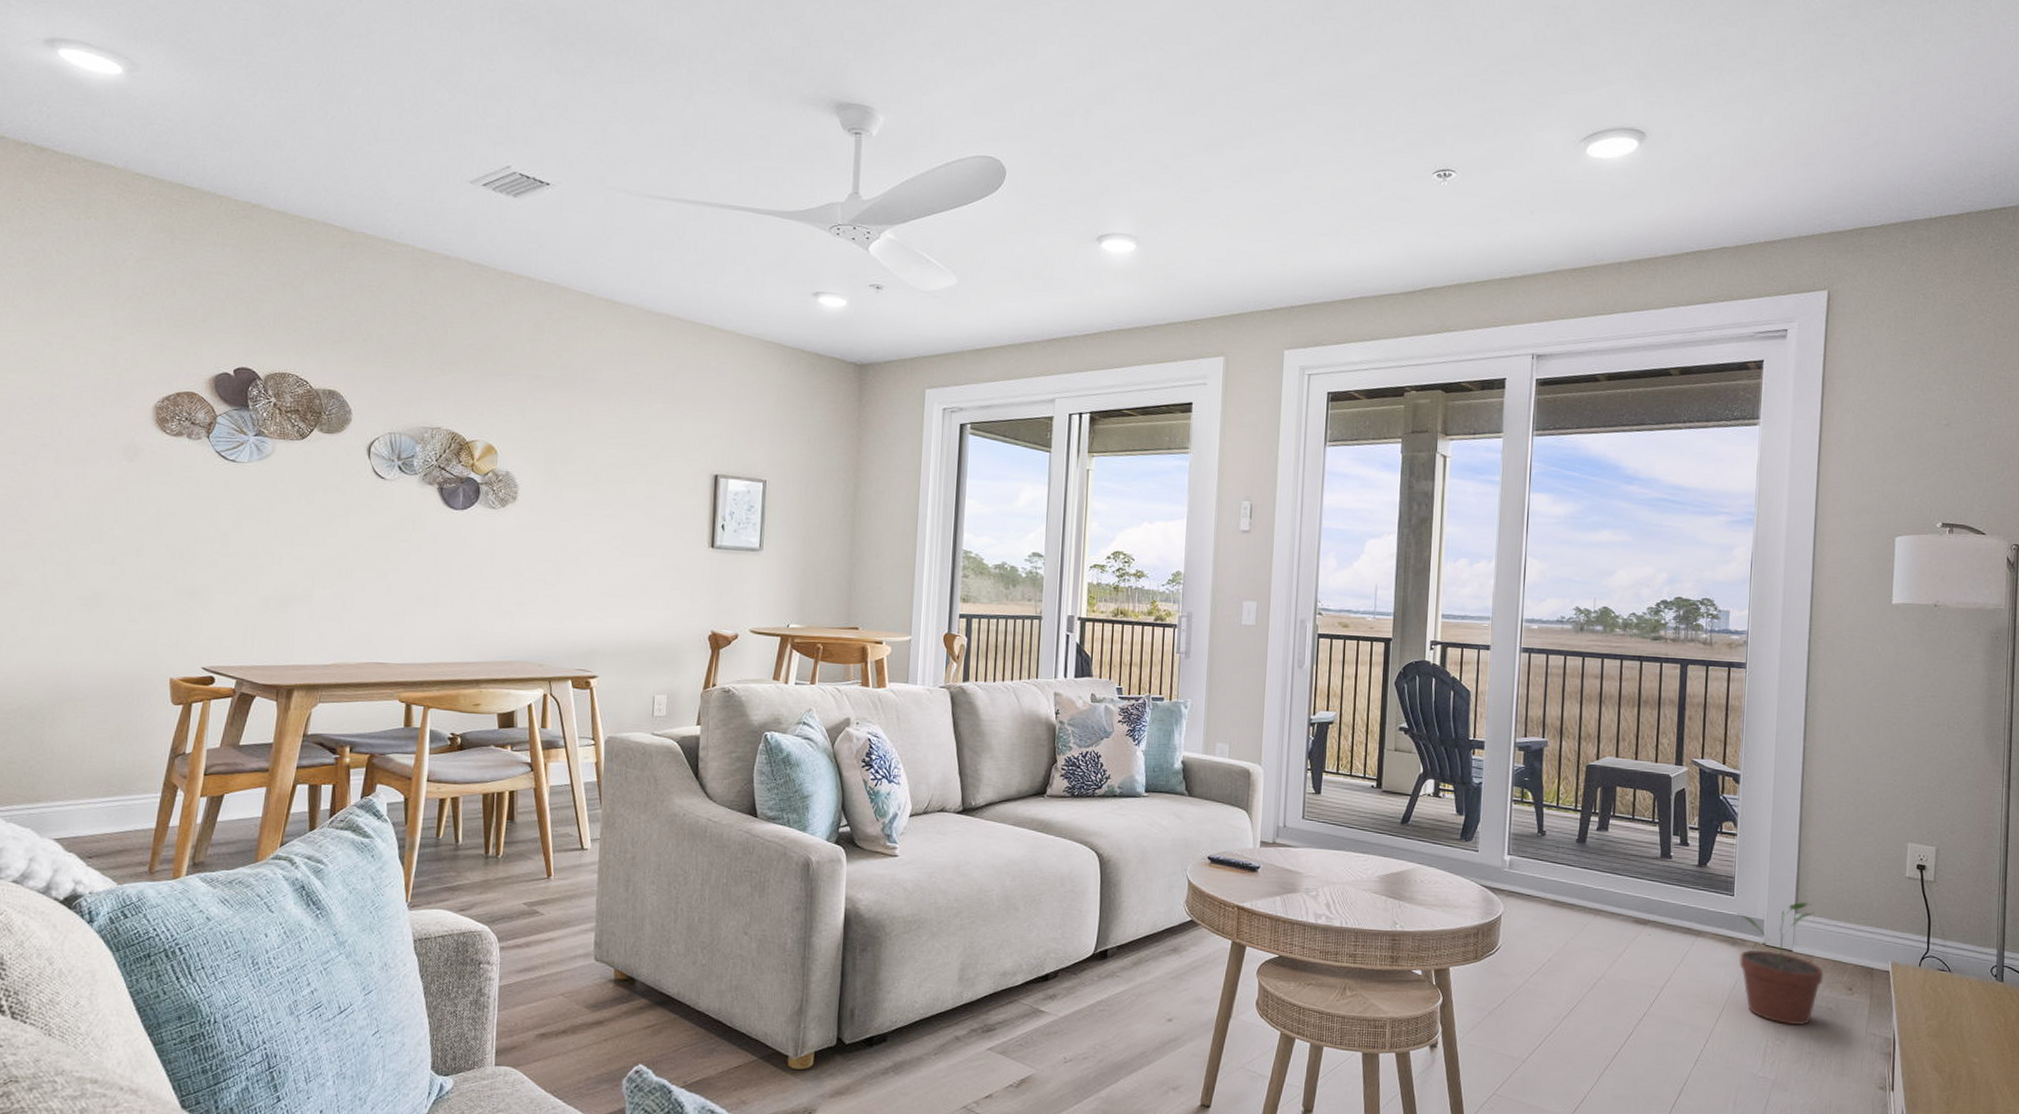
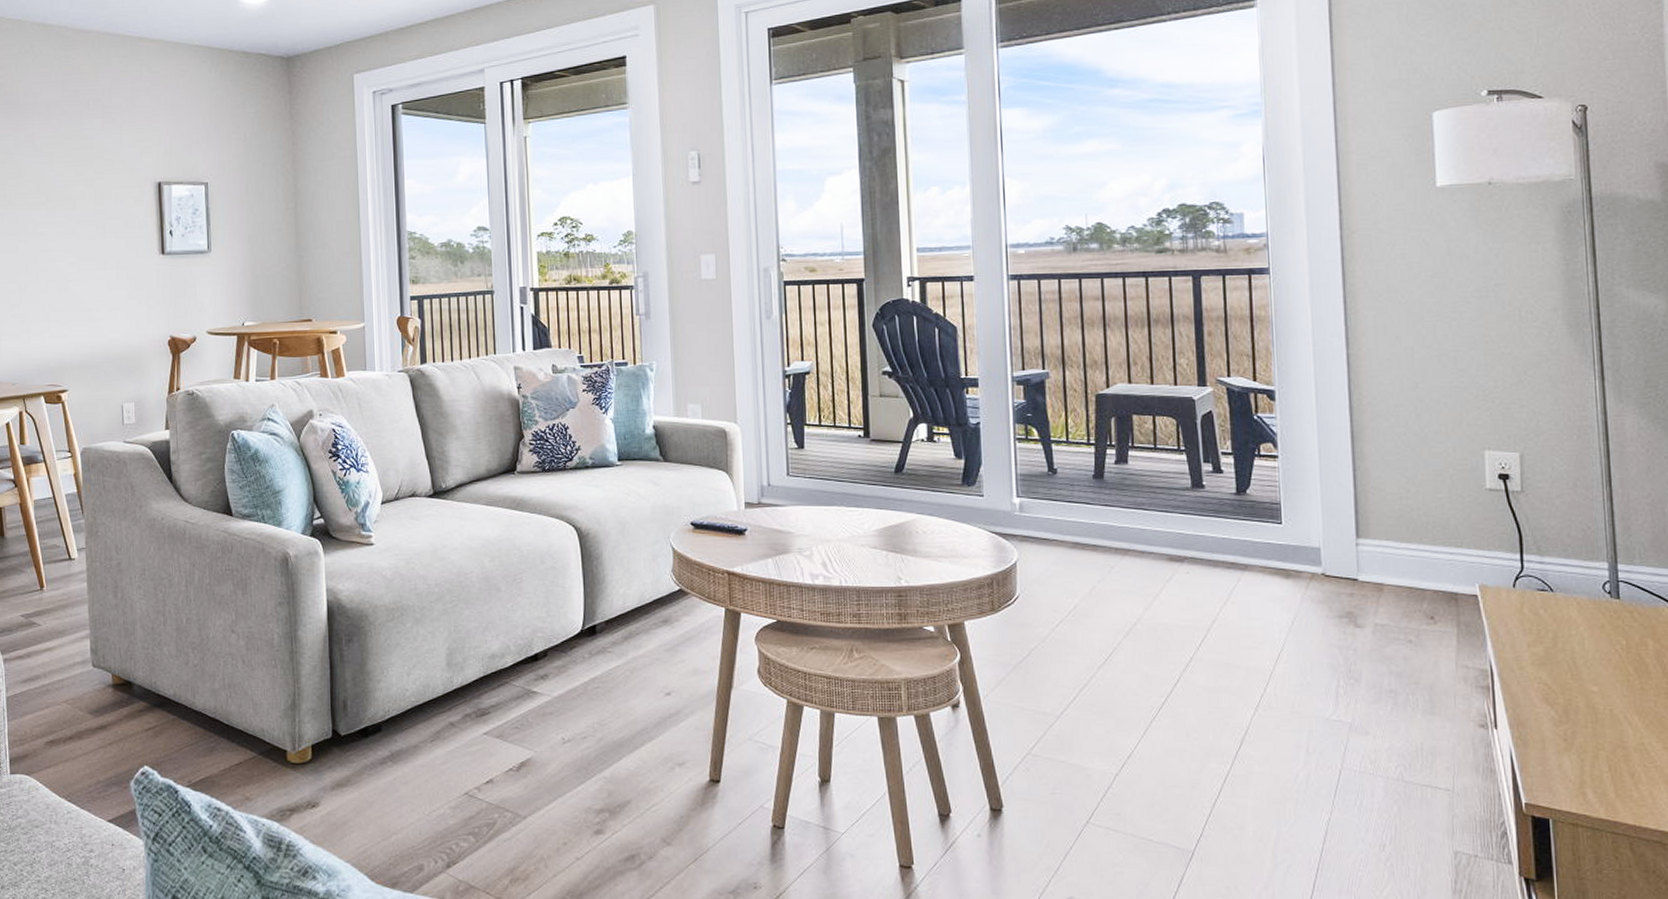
potted plant: present [1737,901,1824,1026] -> none [1288,524,1398,662]

